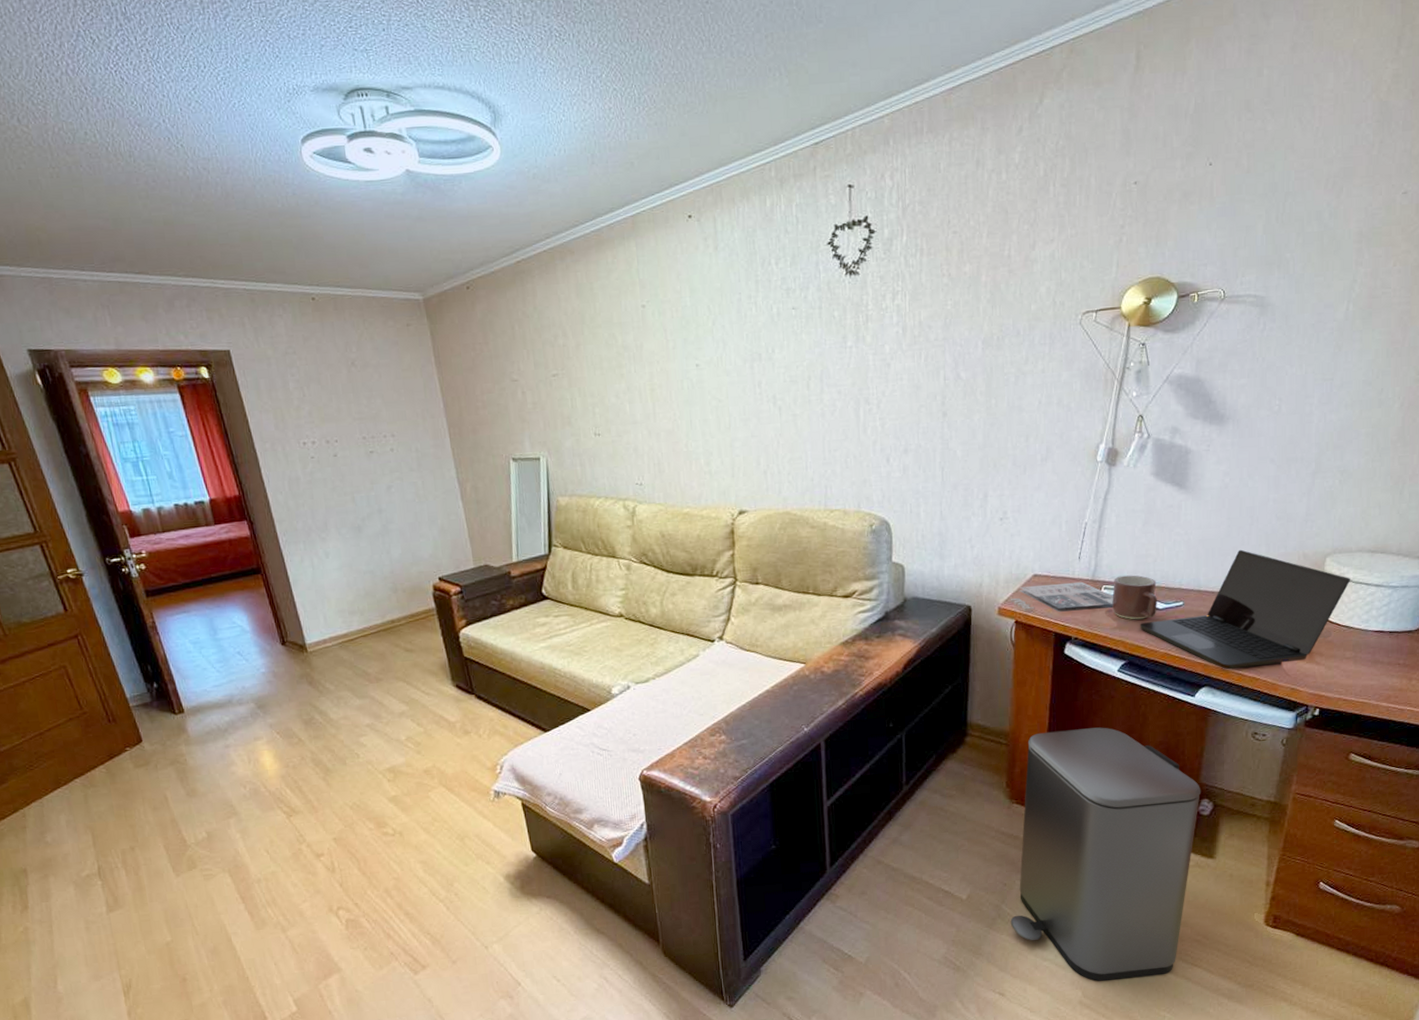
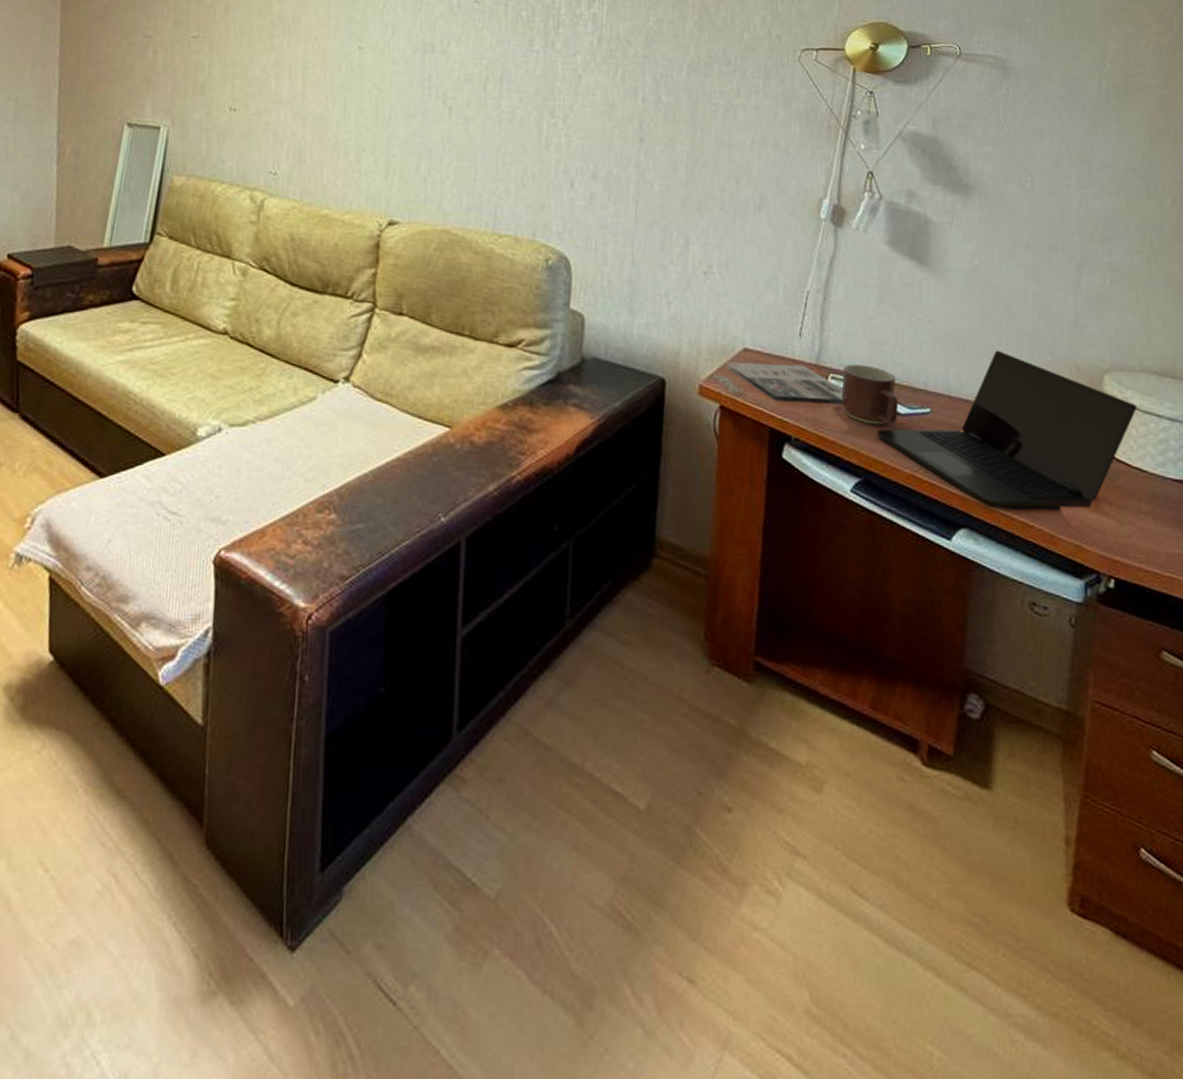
pedal bin: present [1010,727,1202,981] -> none [706,565,968,979]

